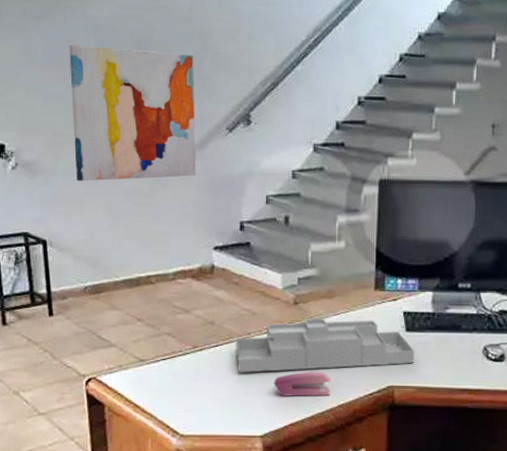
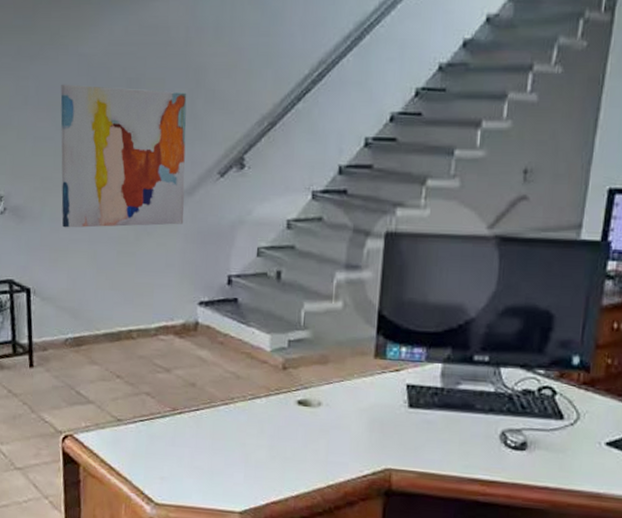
desk organizer: present [235,318,415,373] -> none [217,385,418,446]
stapler: present [274,371,331,396] -> none [256,445,320,474]

